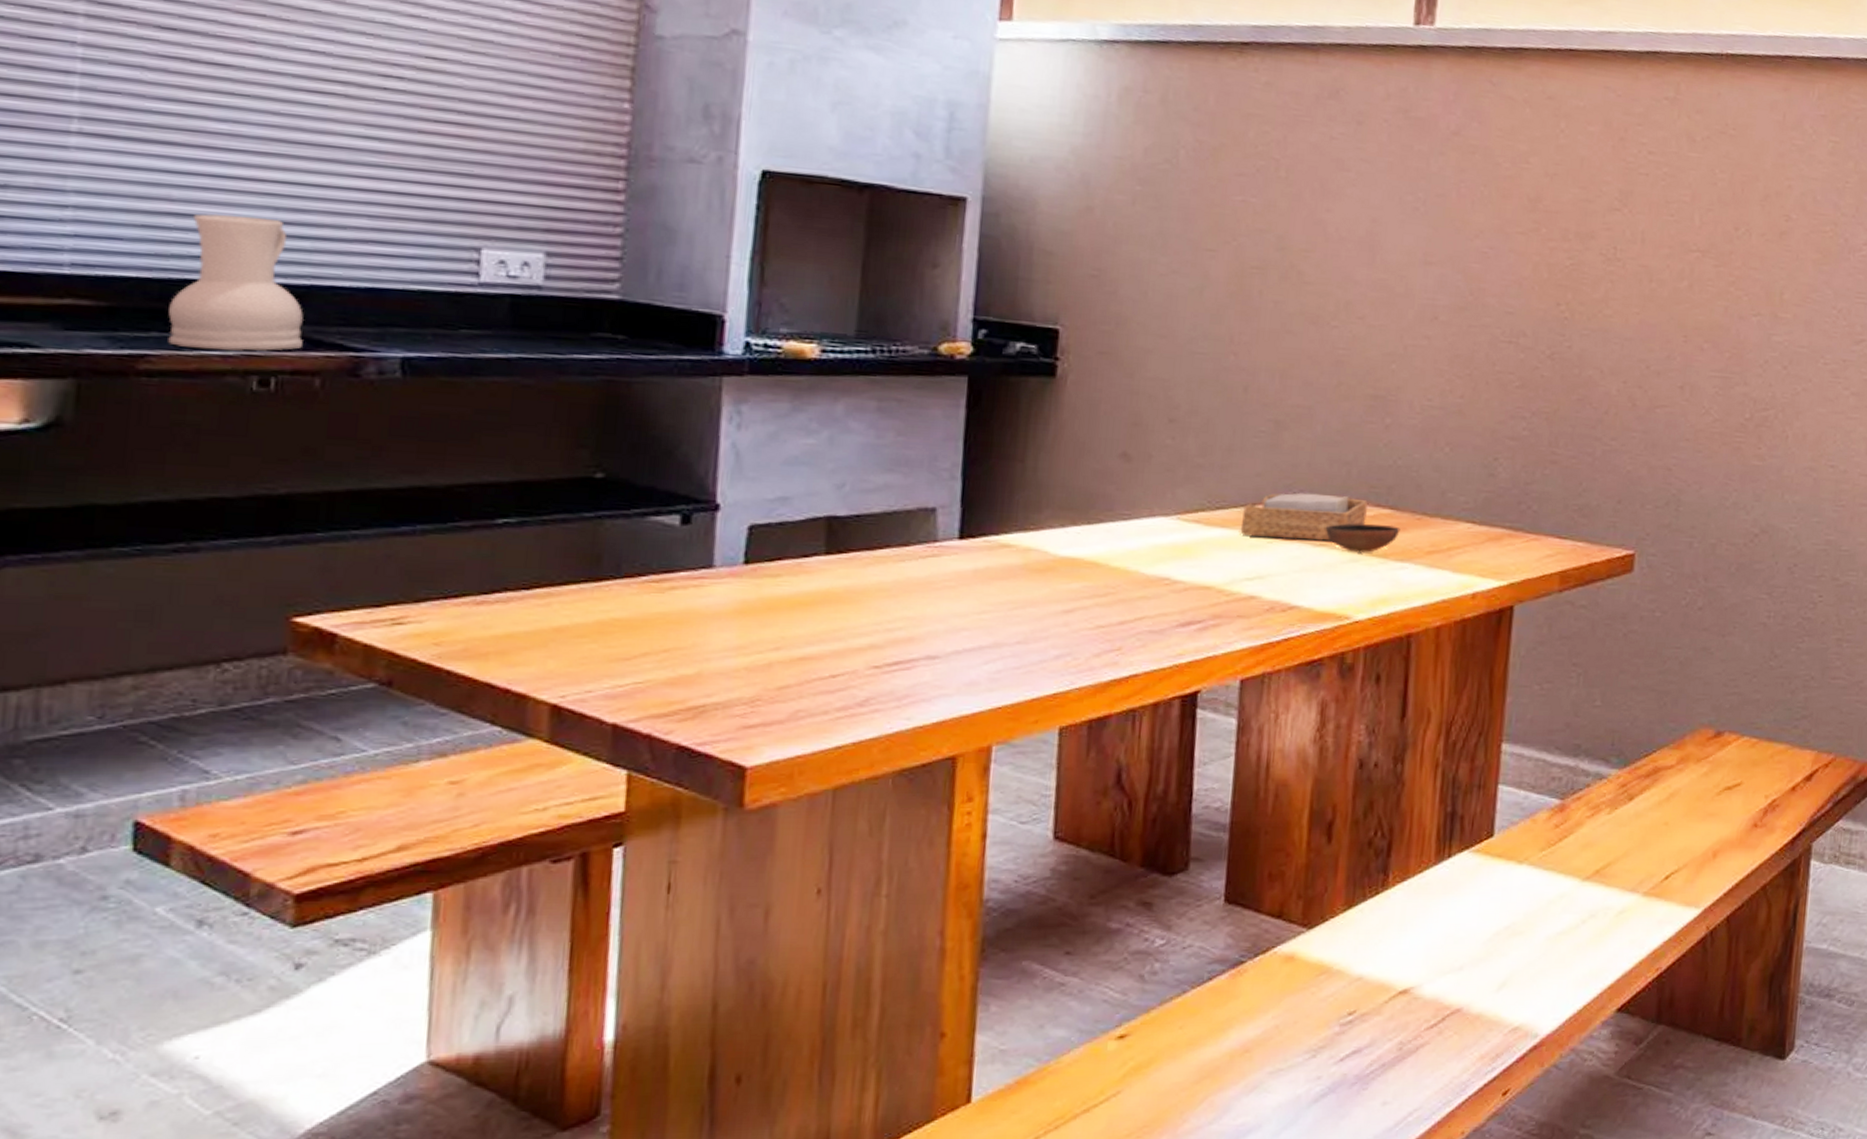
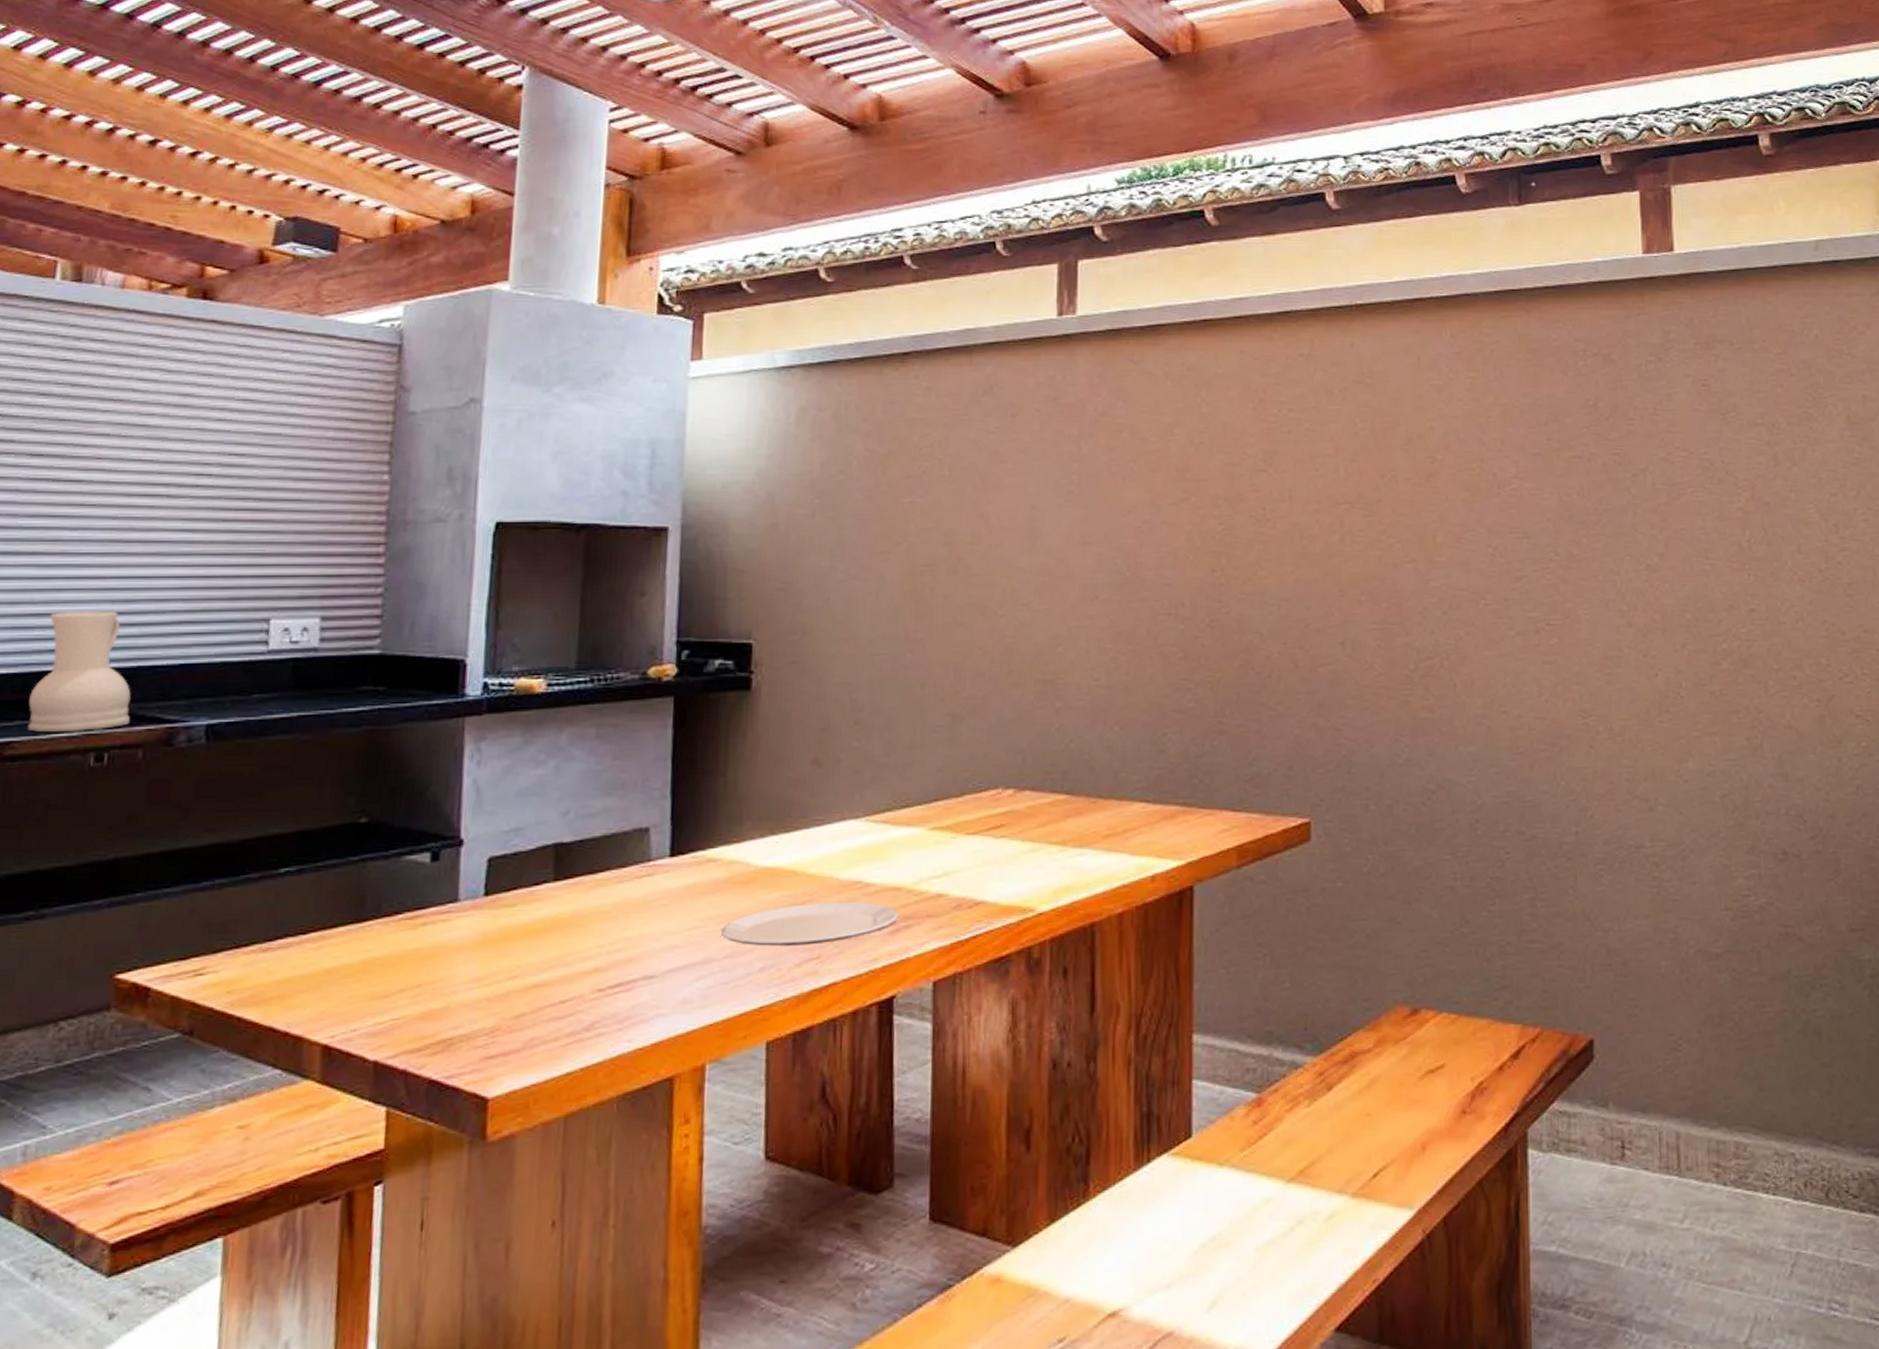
plate: none [1013,595,1209,637] -> present [720,901,900,946]
napkin holder: present [1240,493,1368,541] -> none [925,784,1044,834]
bowl: present [1326,523,1401,553] -> none [1006,811,1077,842]

